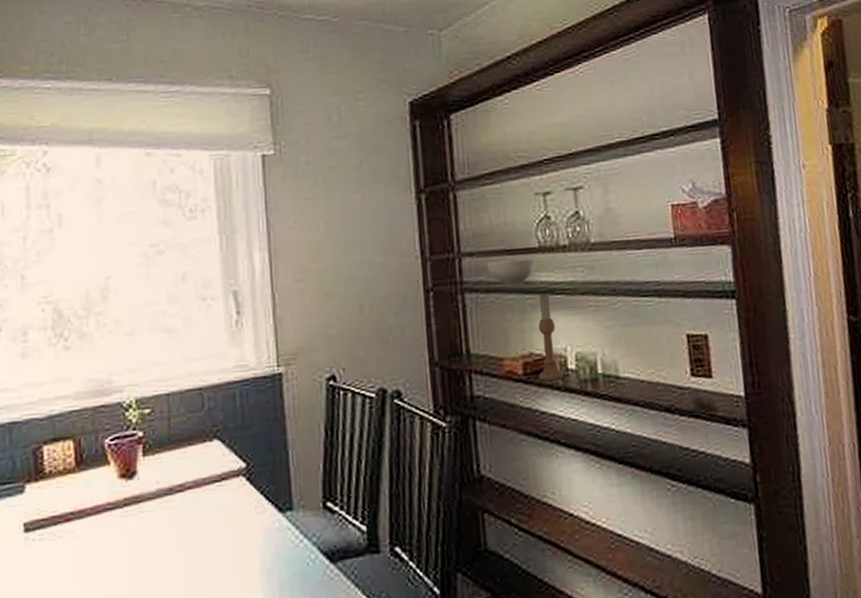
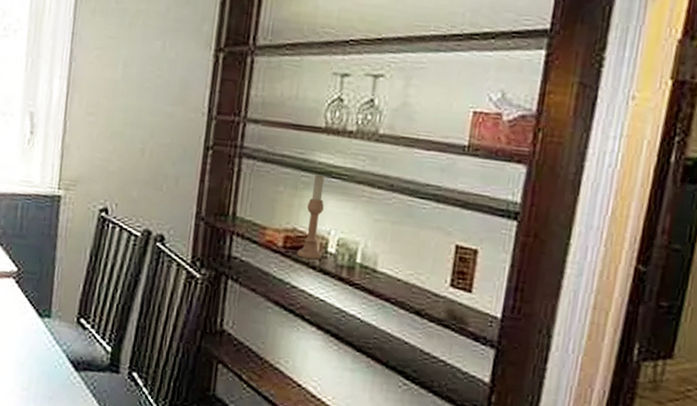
bowl: present [487,258,537,288] -> none [270,132,320,163]

